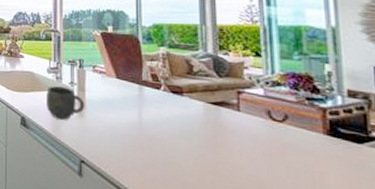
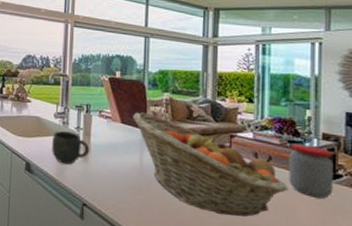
fruit basket: none [128,67,312,181] -> present [133,112,288,217]
jar: none [308,101,368,164] -> present [288,144,334,199]

